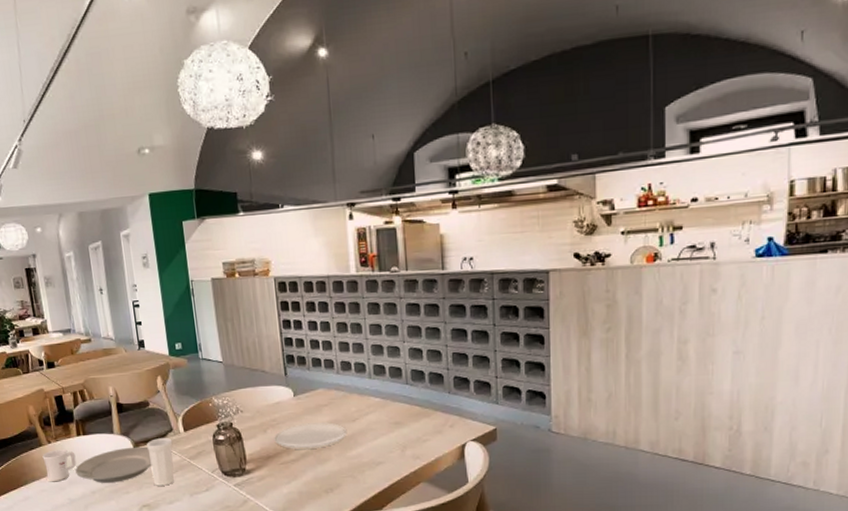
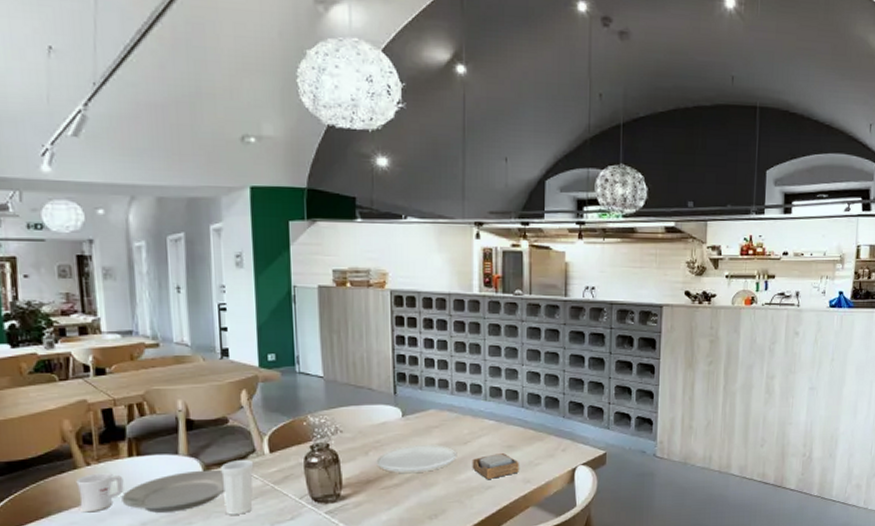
napkin holder: none [361,430,408,455] -> present [472,453,519,479]

